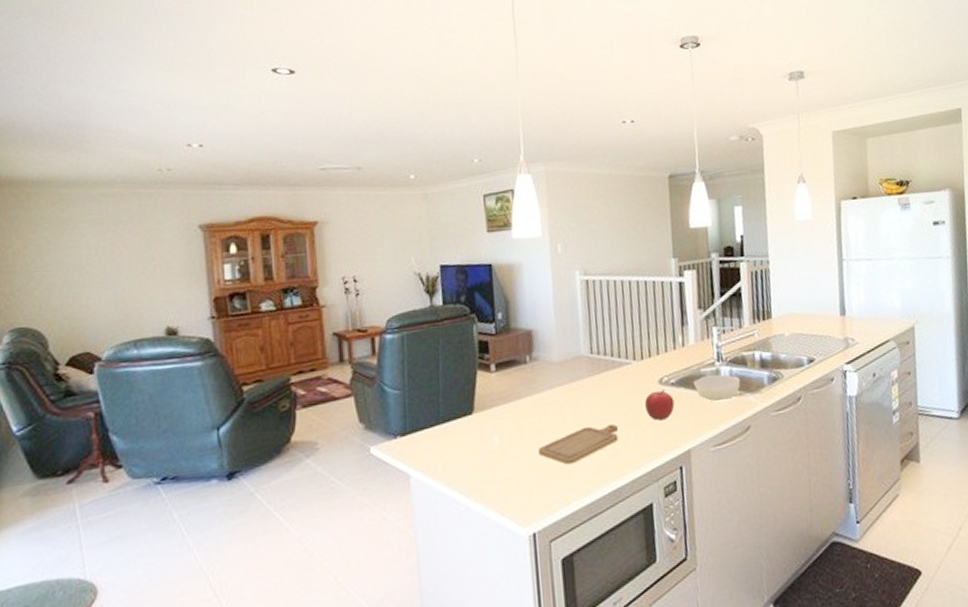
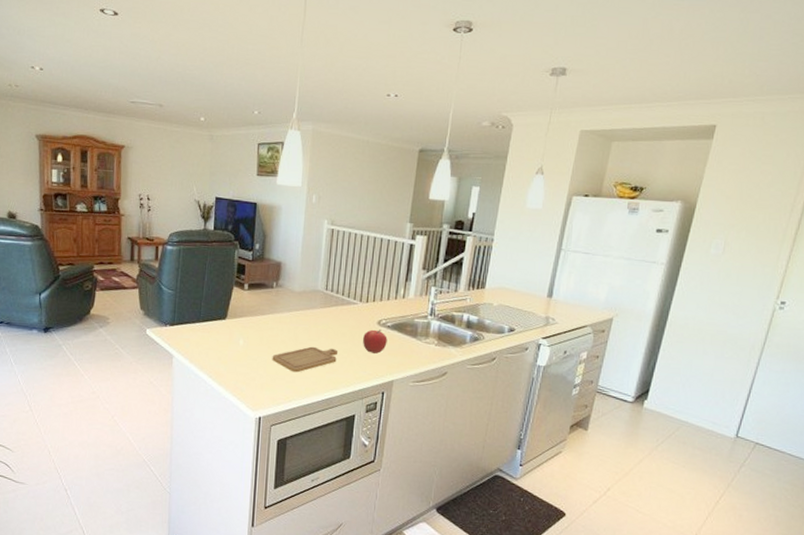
bowl: present [693,374,741,402] -> none [406,325,447,349]

